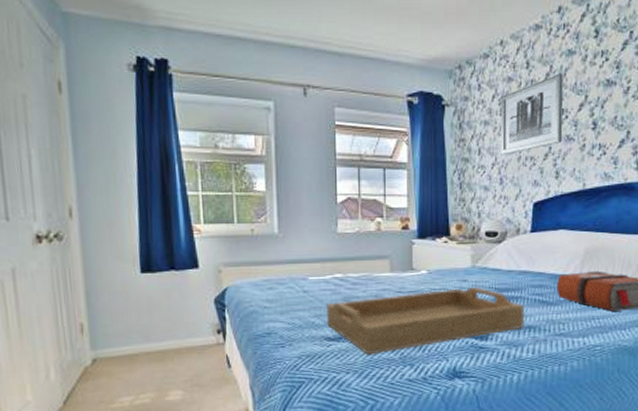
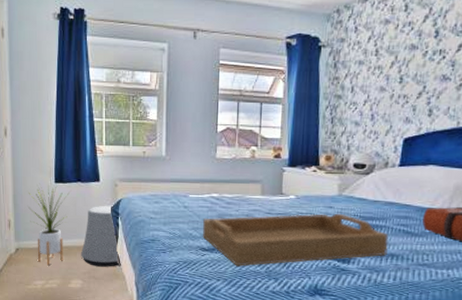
house plant: none [105,274,161,377] -> present [28,183,69,266]
stool: none [179,296,231,372] -> present [80,205,121,267]
wall art: present [500,73,563,155] -> none [373,15,443,93]

